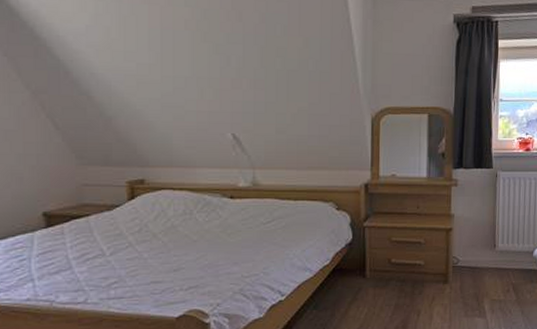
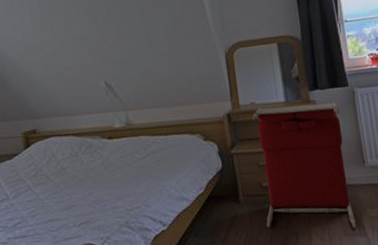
laundry basket: none [390,181,480,310] -> present [252,102,357,228]

